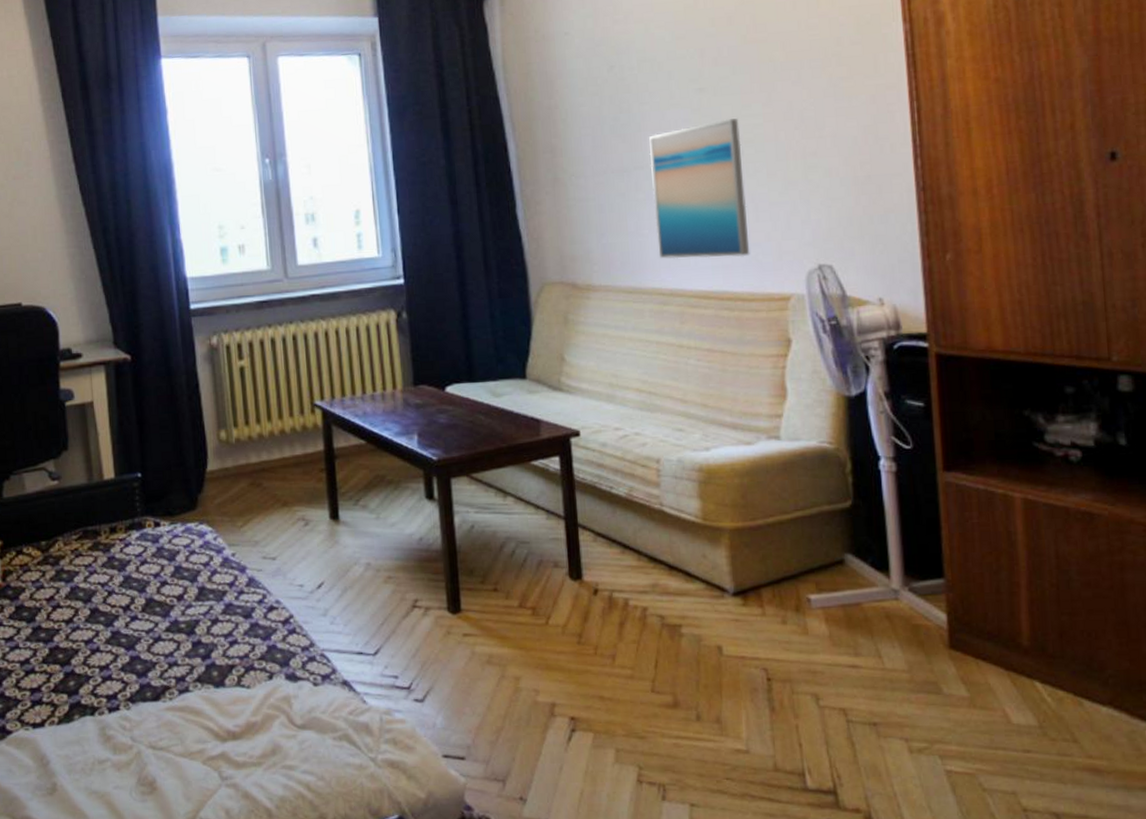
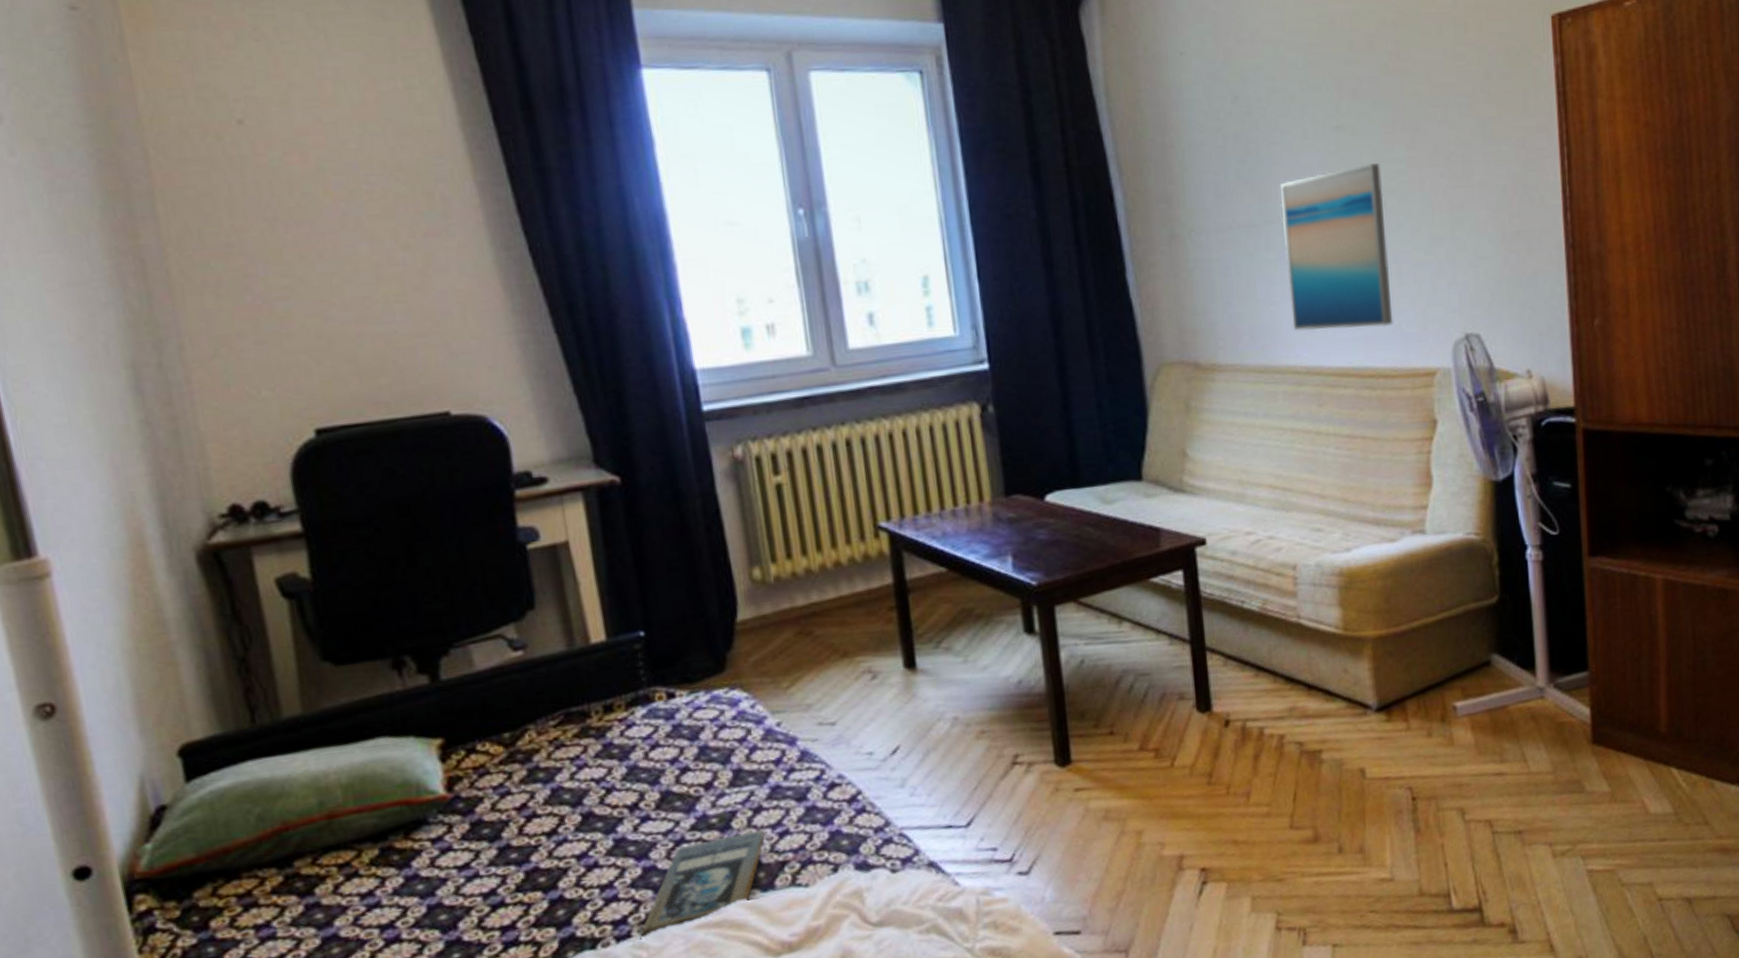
book: none [125,637,219,713] -> present [640,829,765,940]

